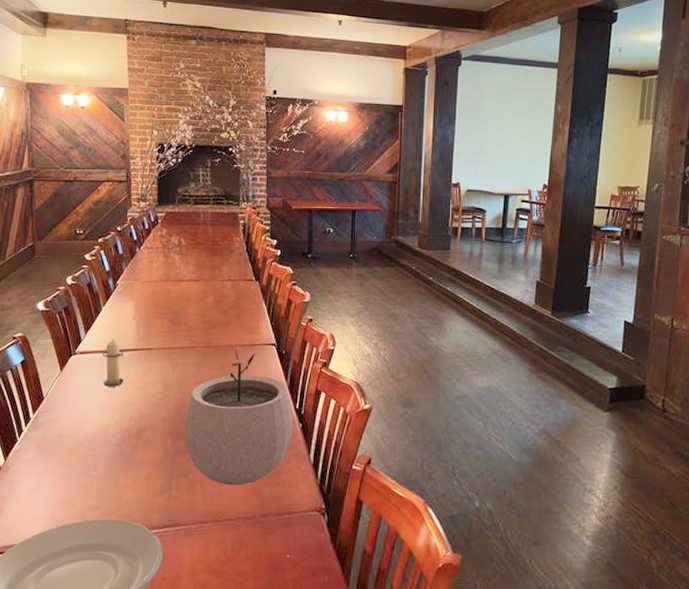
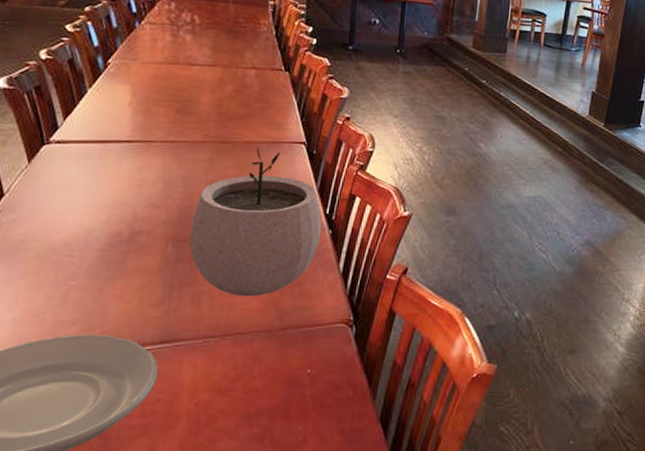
candle: present [102,338,124,387] -> none [85,127,115,184]

